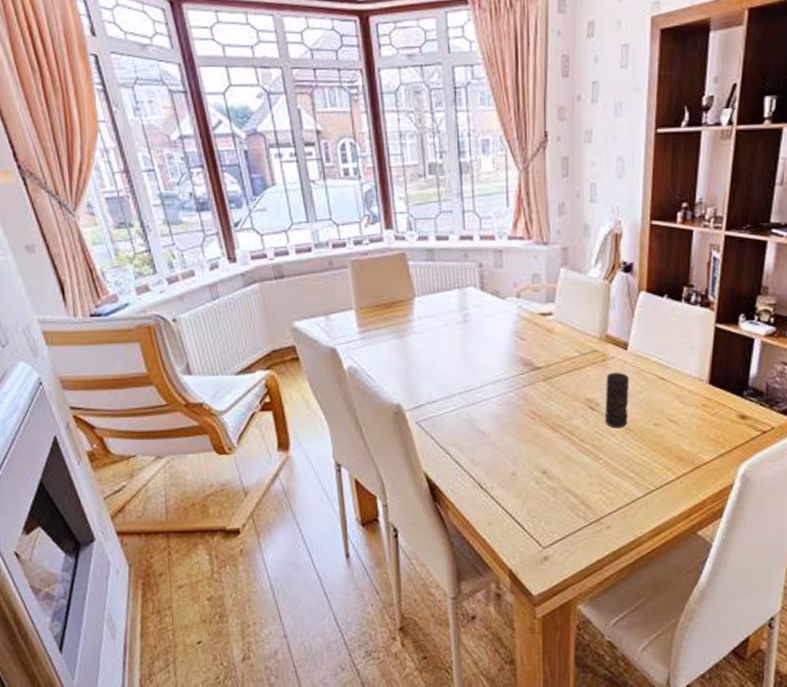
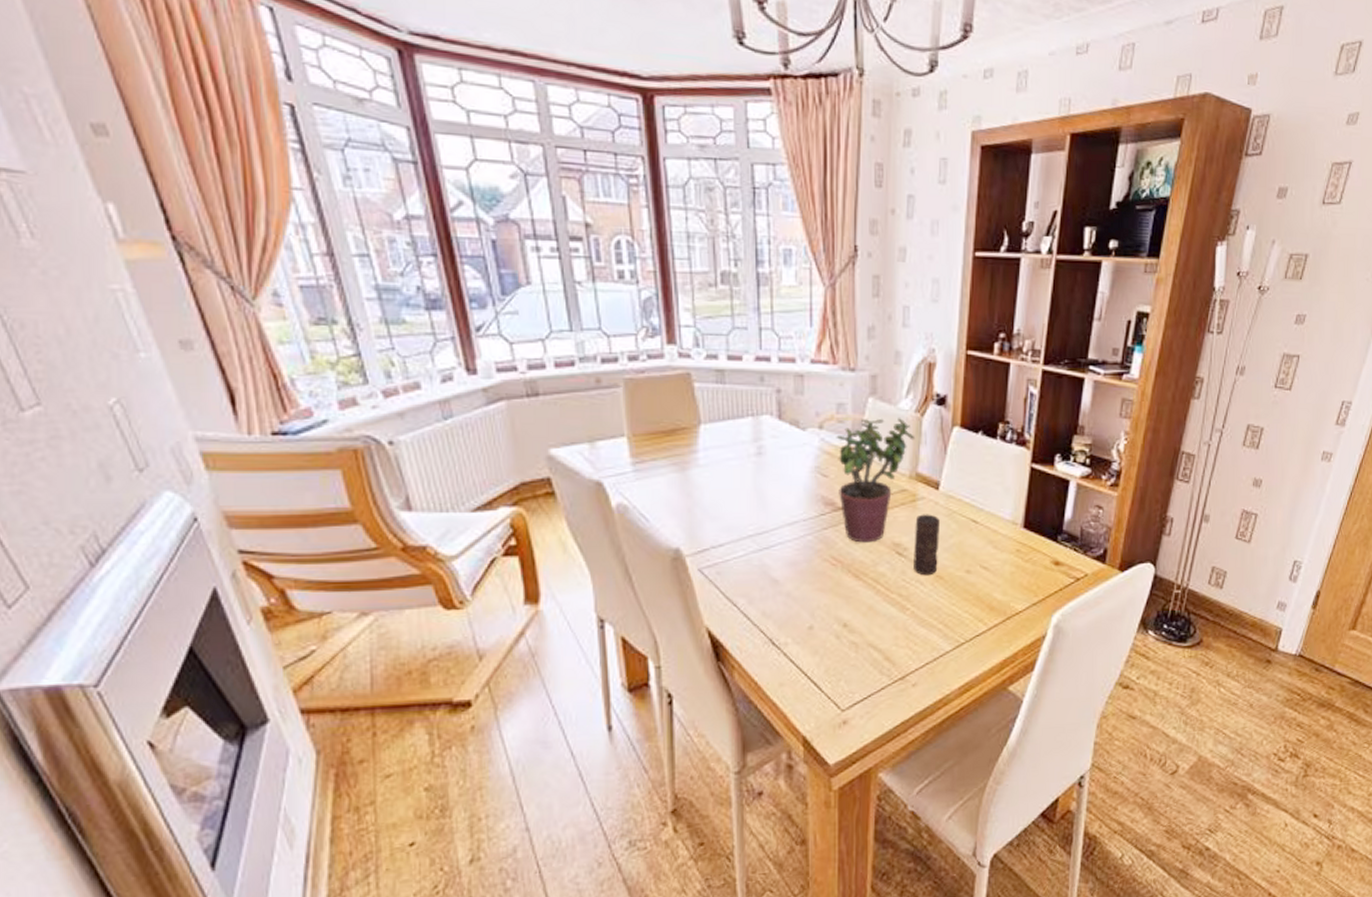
potted plant: none [532,285,605,399] -> present [836,418,916,543]

